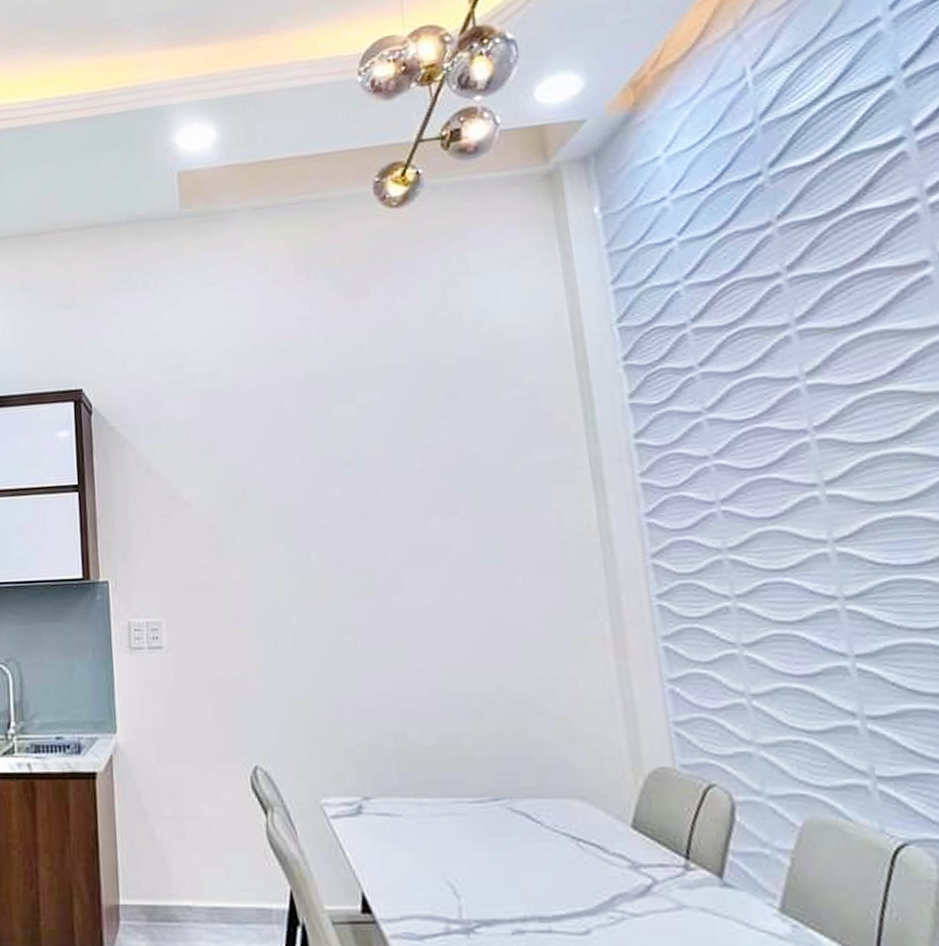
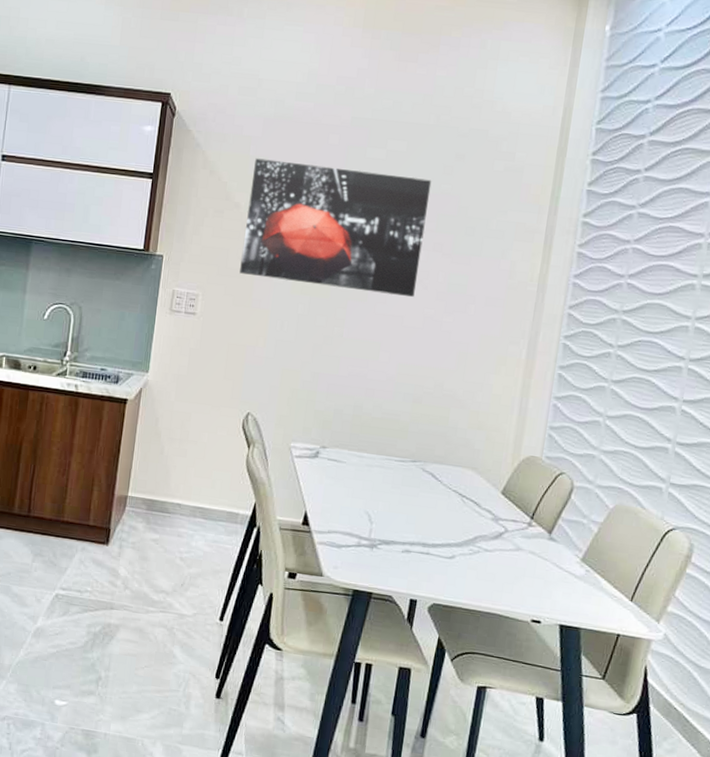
wall art: none [198,429,438,587] -> present [239,158,432,297]

